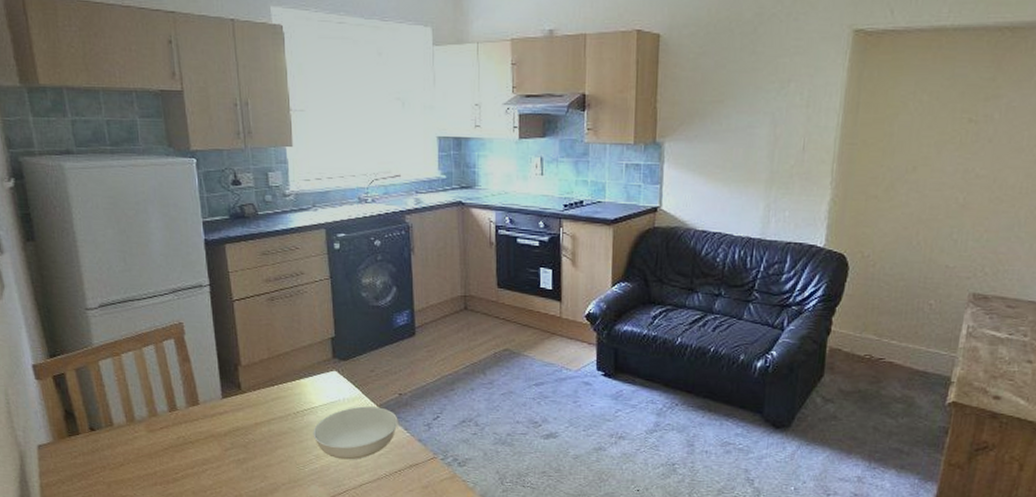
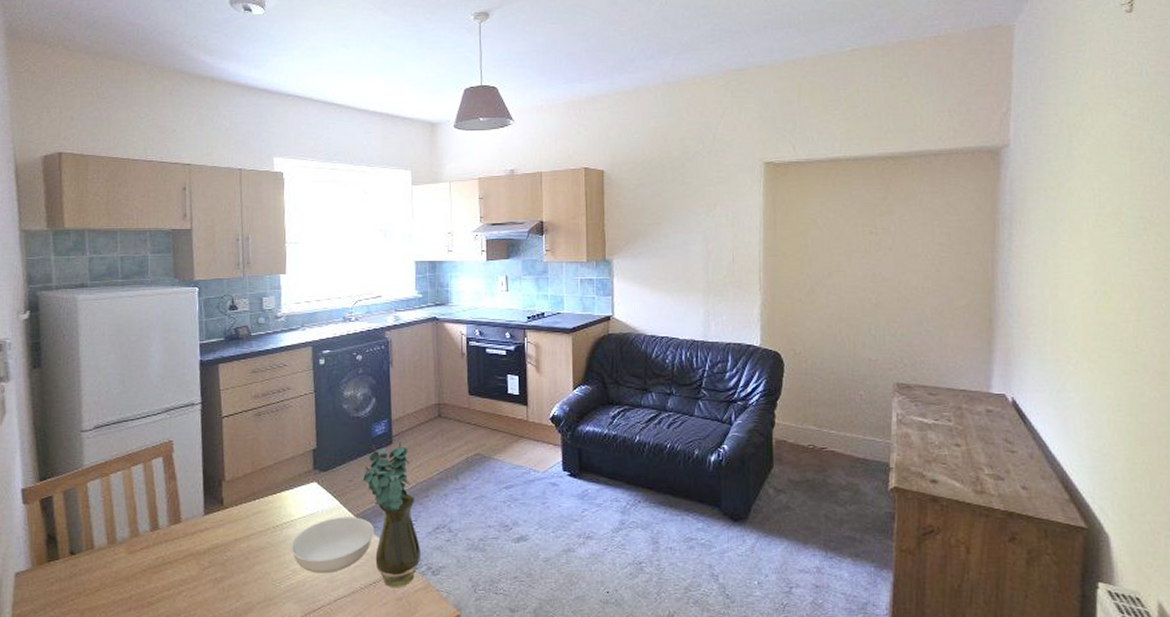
vase: none [384,334,447,476] -> present [362,442,422,587]

